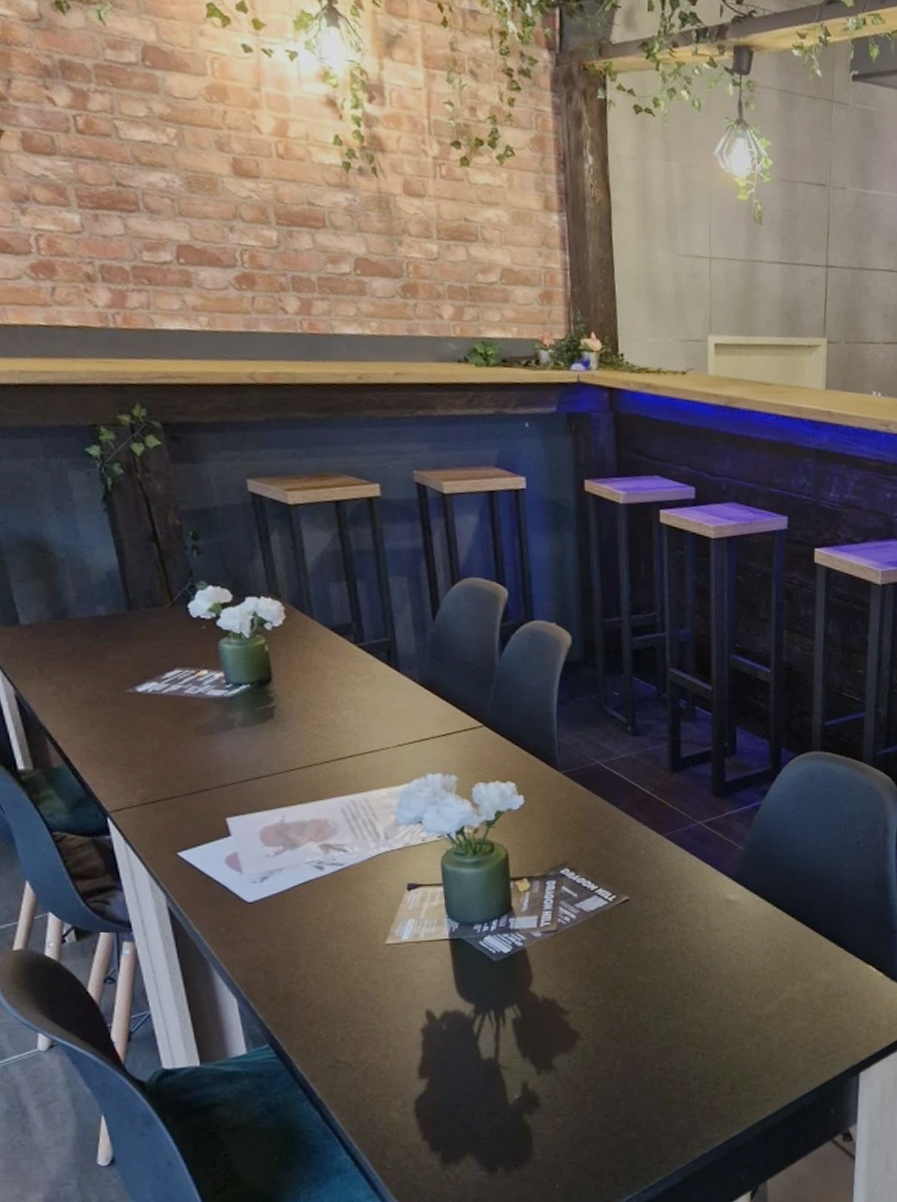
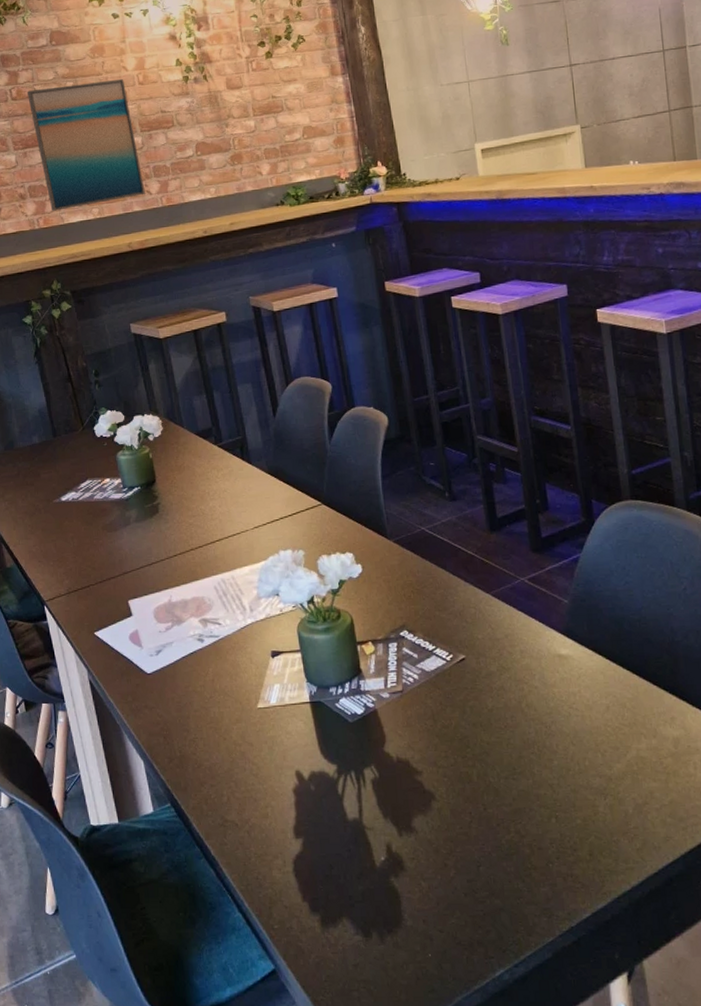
wall art: none [101,125,278,313] -> present [26,78,145,211]

